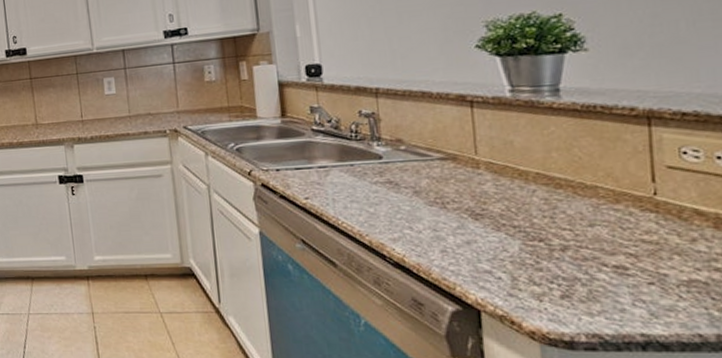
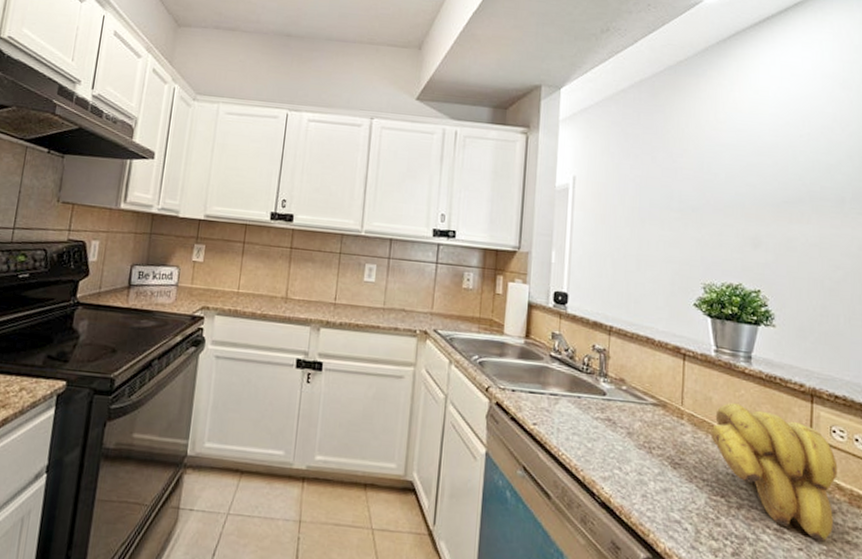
banana bunch: none [516,142,695,273] -> present [710,403,838,542]

